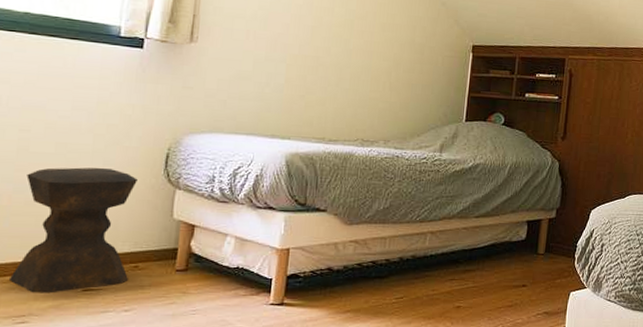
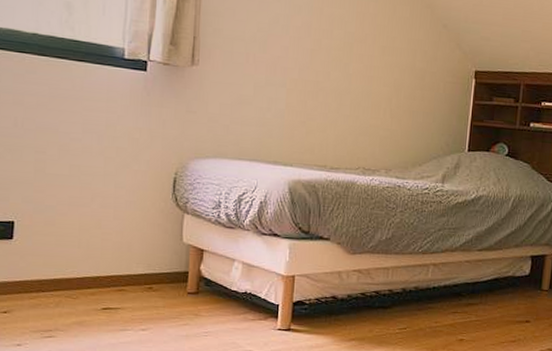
stool: present [10,167,138,294] -> none [36,189,148,311]

